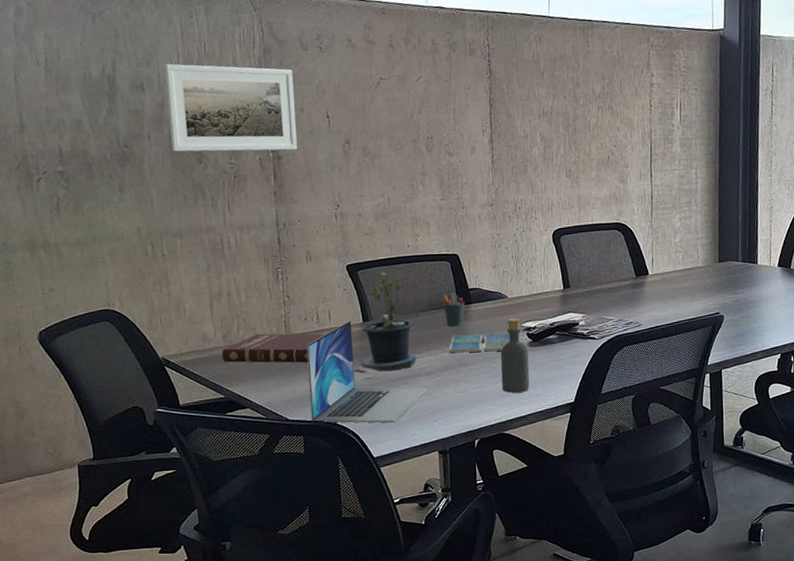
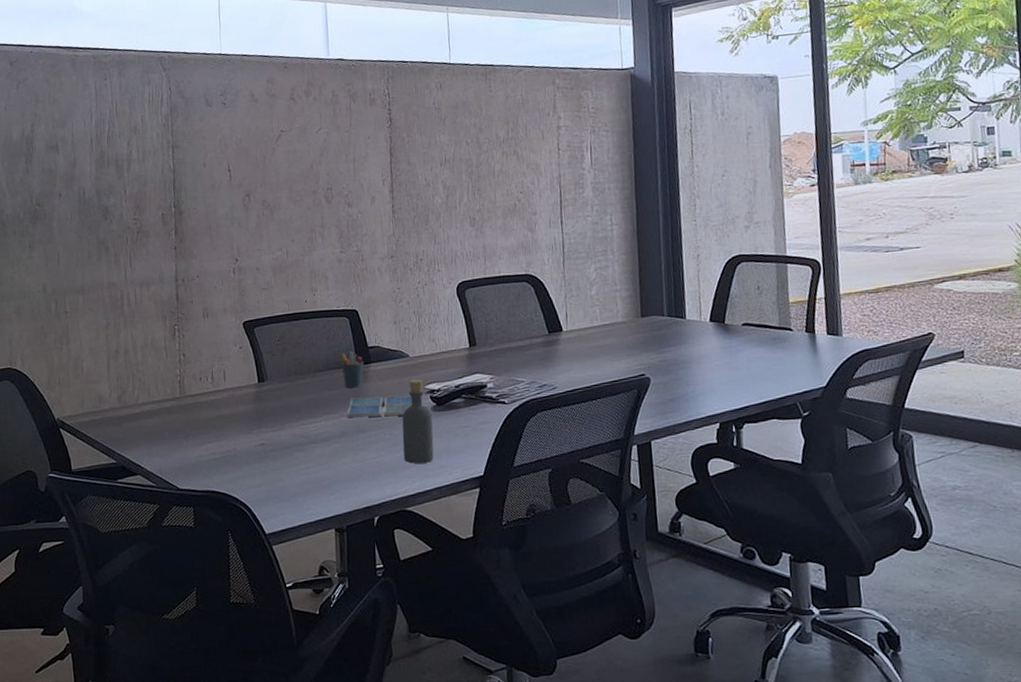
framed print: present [164,64,298,152] -> none [78,124,199,209]
book: present [222,333,325,363] -> none [116,394,219,426]
laptop: present [306,321,427,423] -> none [200,381,323,495]
potted plant: present [353,271,417,373] -> none [247,328,313,438]

